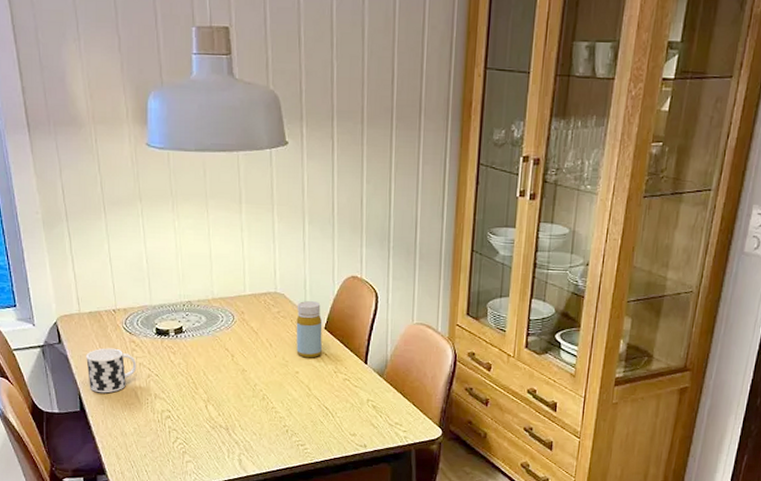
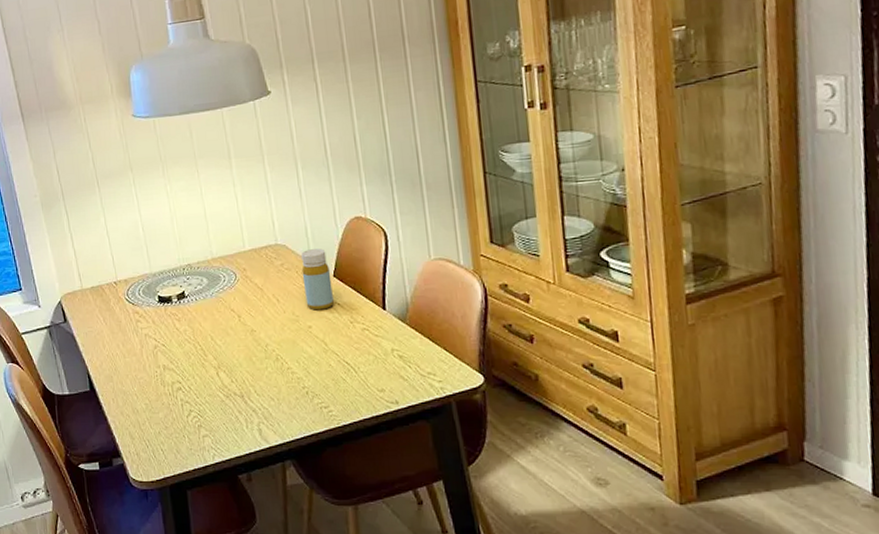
cup: present [86,348,137,393] -> none [91,321,143,370]

